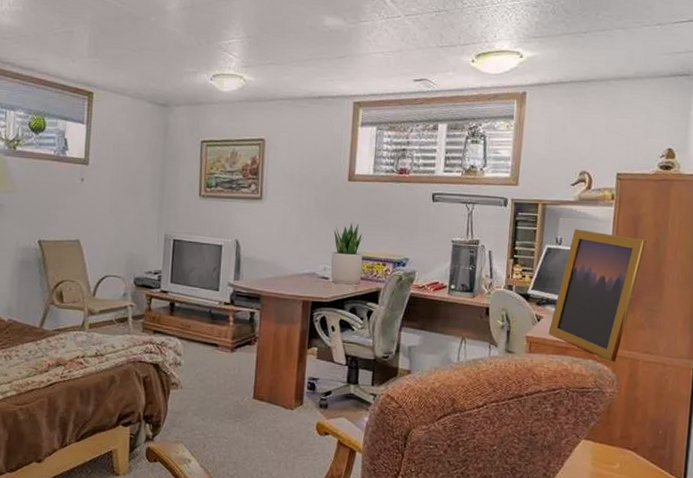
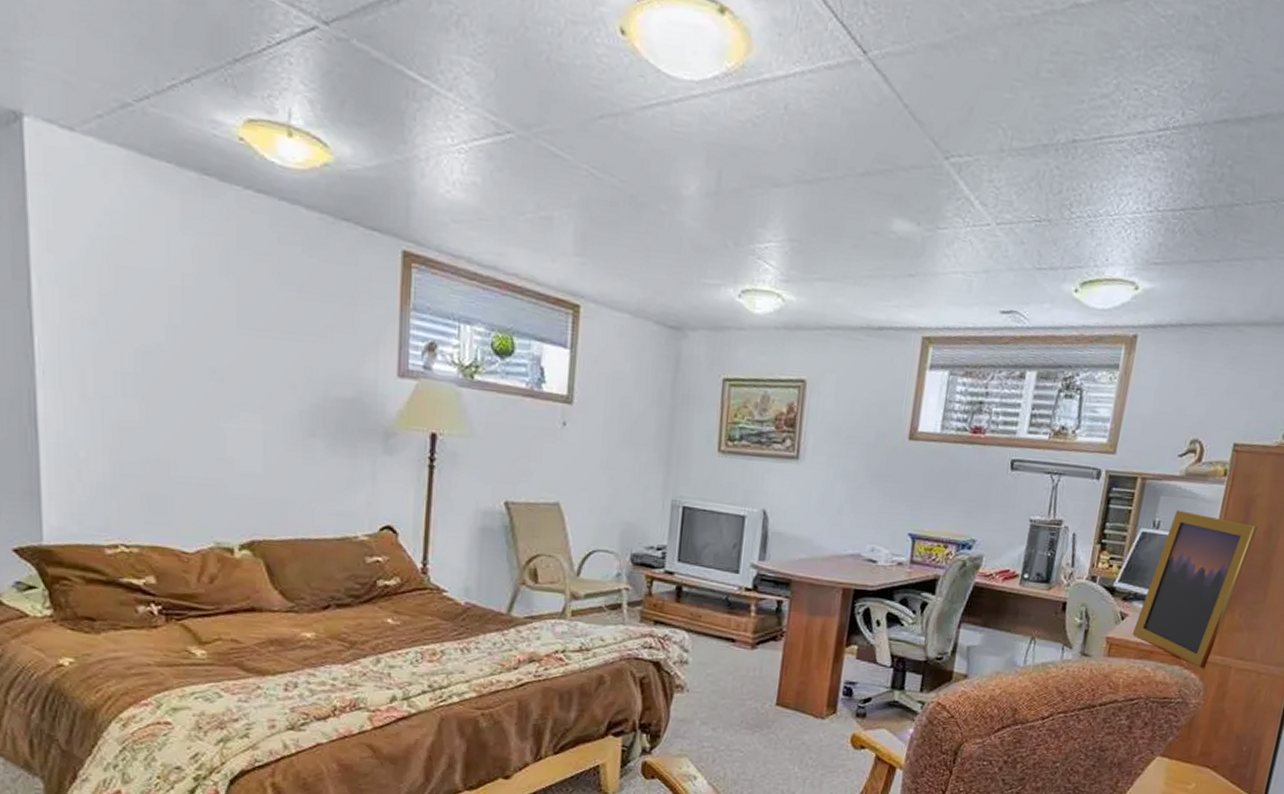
planter: present [330,223,363,285] -> none [879,493,923,571]

